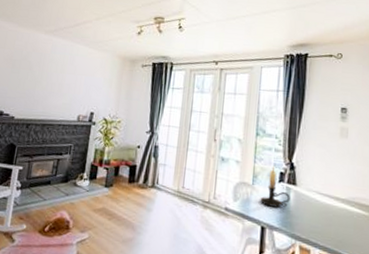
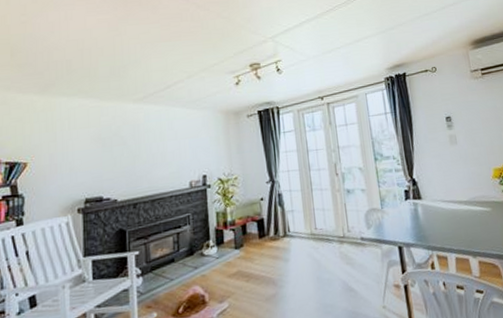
candle holder: present [260,165,290,208] -> none [391,185,419,226]

